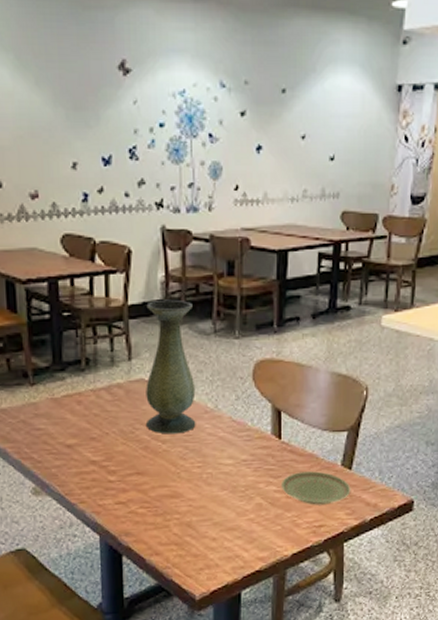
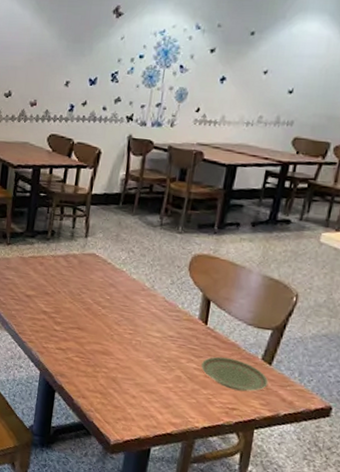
vase: present [145,299,196,434] -> none [91,193,145,303]

